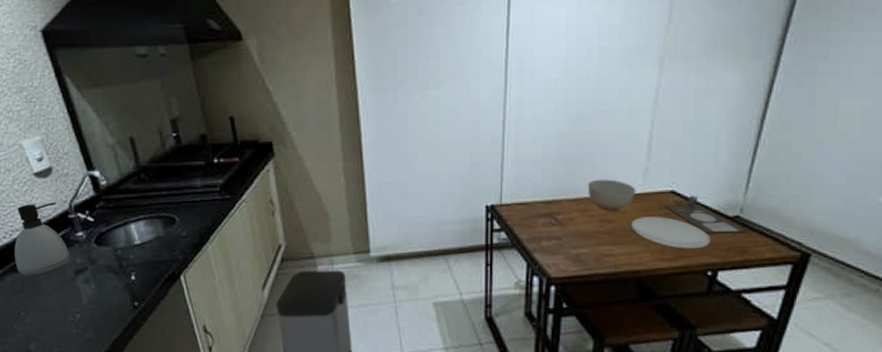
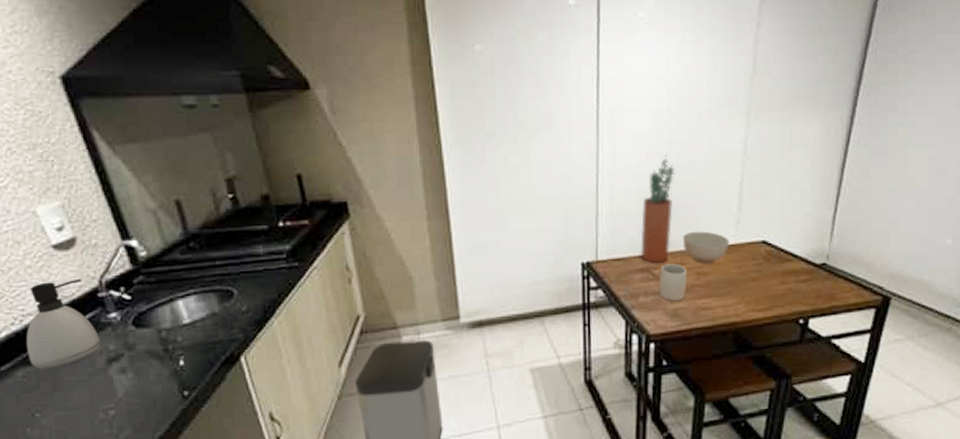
vase: none [545,102,582,209] -> present [640,154,674,263]
mug: none [561,210,592,246] -> present [658,263,688,301]
plate: present [631,216,711,250] -> none [726,266,802,299]
place setting: present [665,195,747,233] -> none [757,244,834,281]

